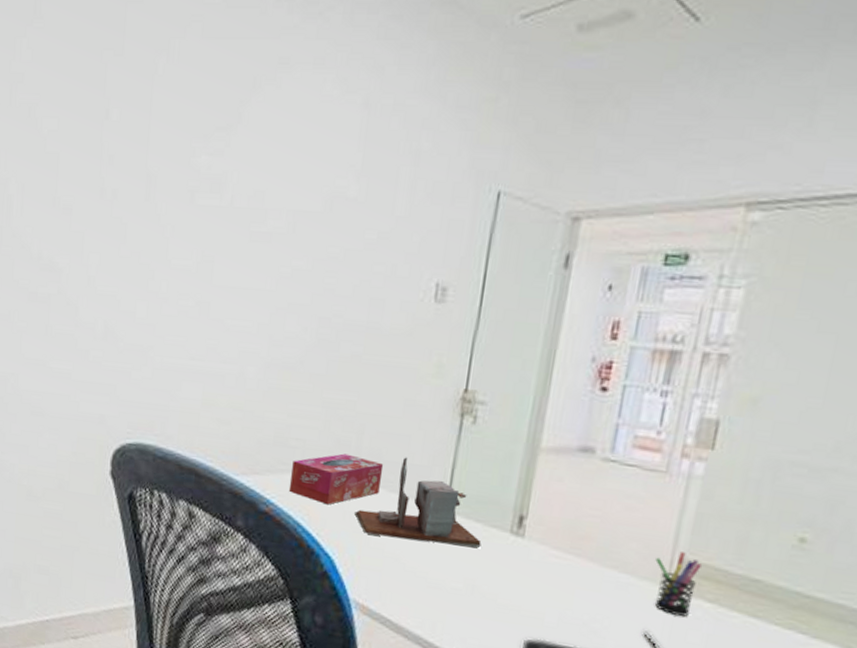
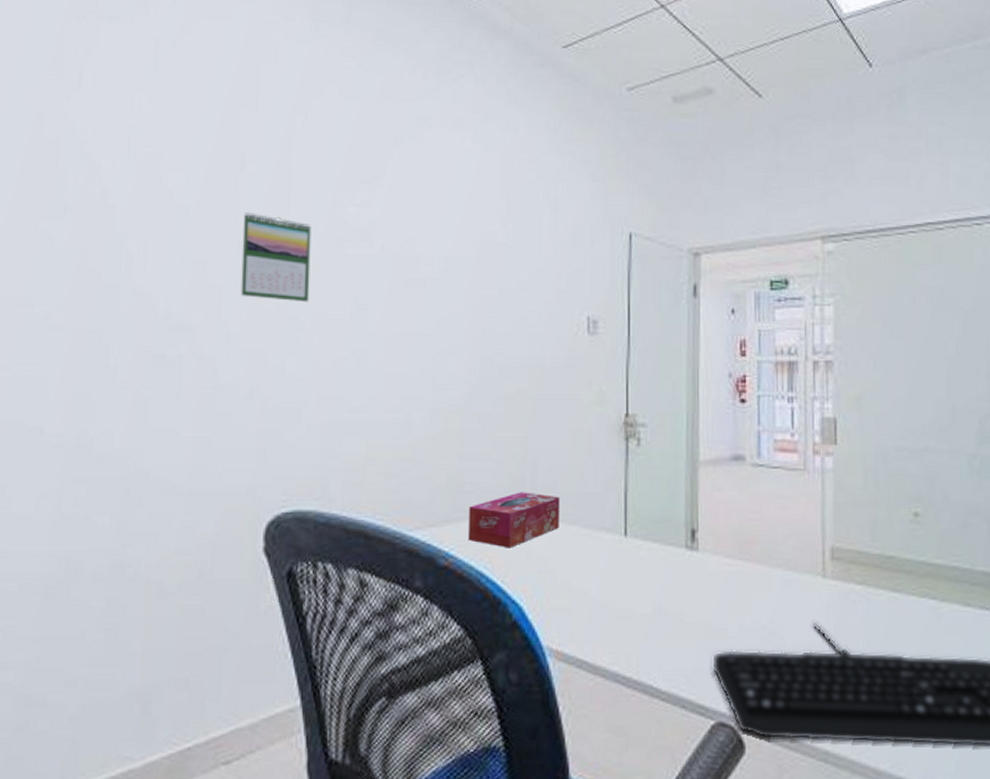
calendar: none [100,160,167,251] -> present [240,213,311,303]
desk organizer: present [354,457,482,548] -> none [538,487,662,572]
pen holder: present [654,552,702,616] -> none [810,541,847,602]

